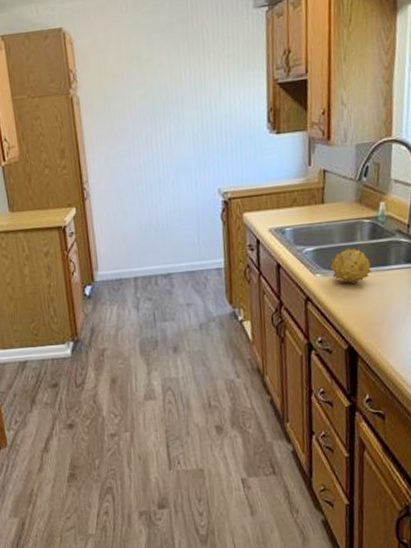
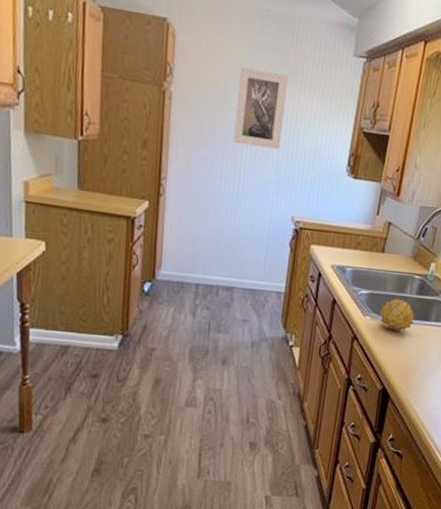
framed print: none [140,47,194,131] -> present [233,67,289,150]

